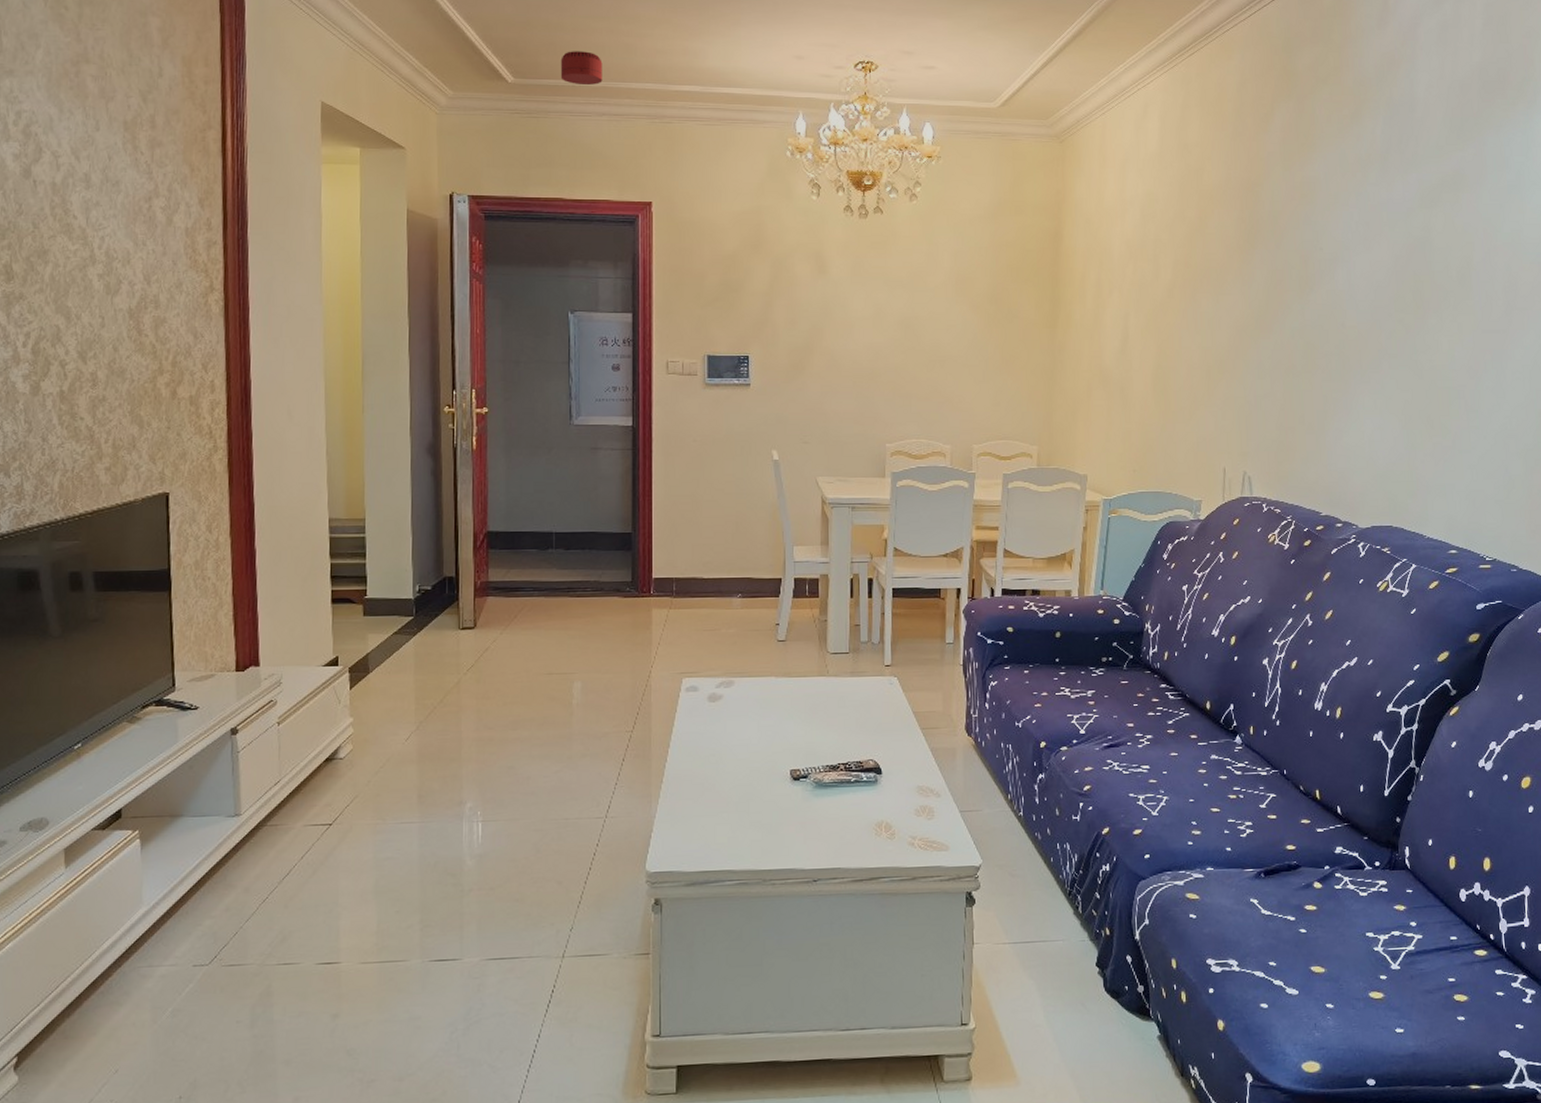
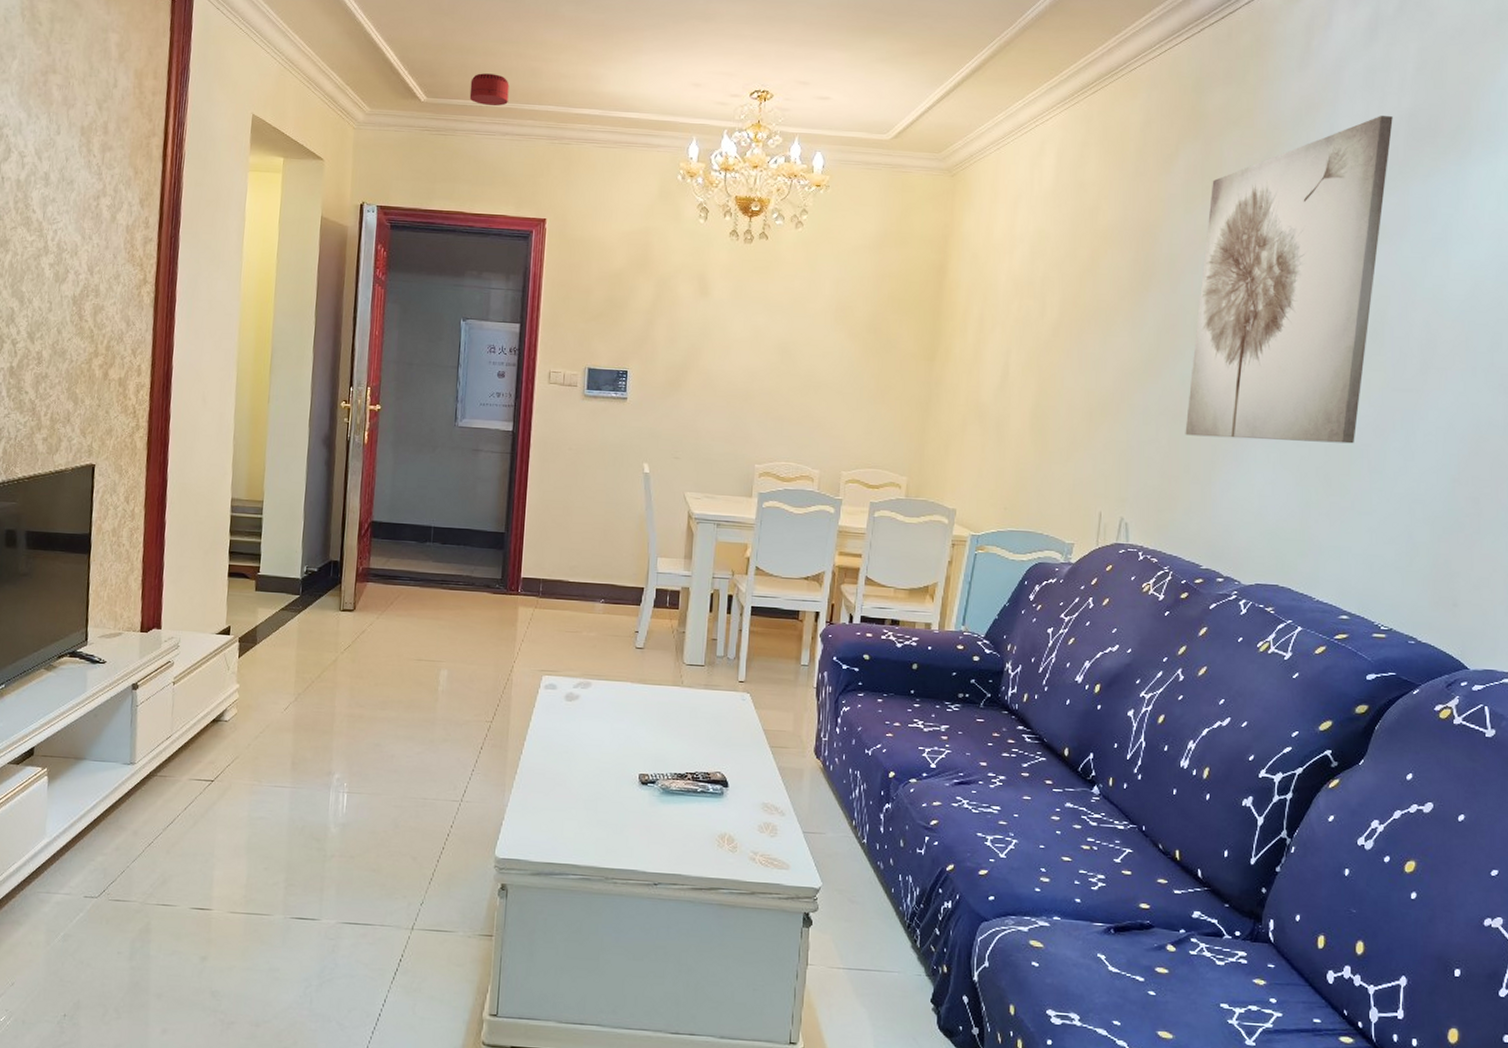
wall art: none [1297,70,1466,387] -> present [1185,116,1393,444]

